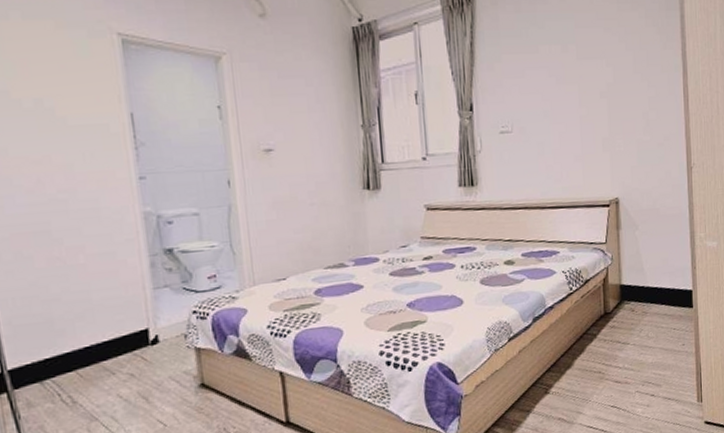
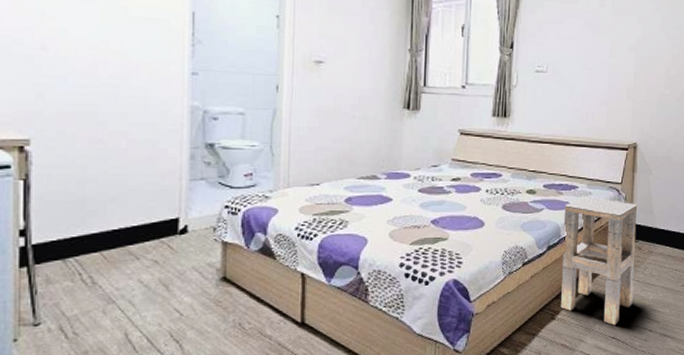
side table: none [546,260,631,394] -> present [561,196,638,326]

